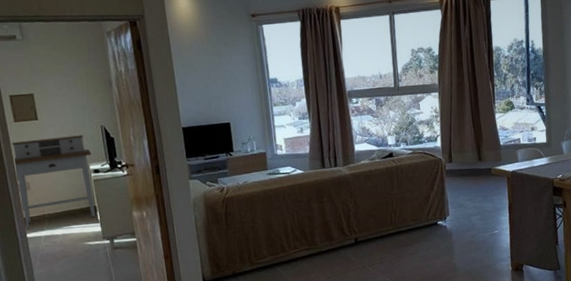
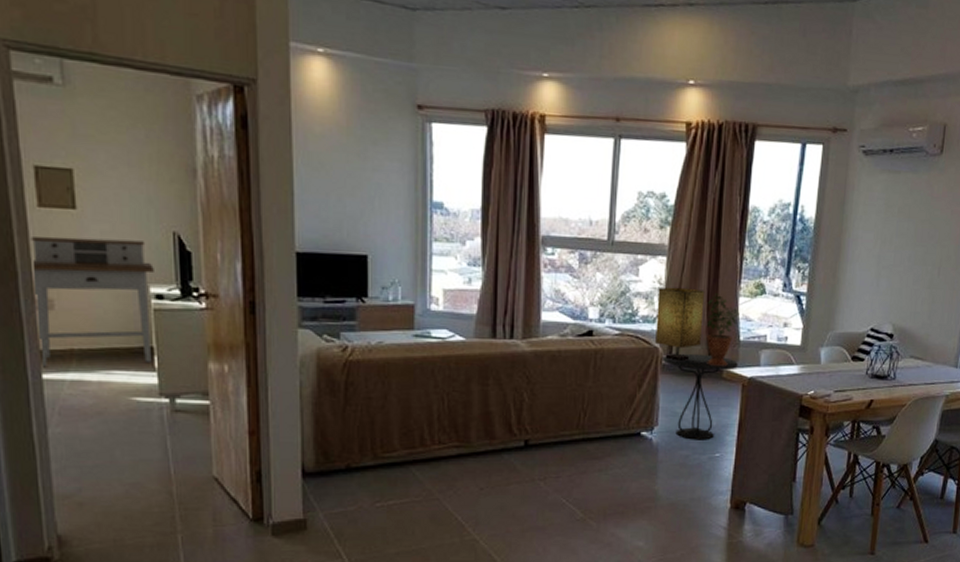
table lamp: none [435,112,472,167] -> present [655,287,705,362]
side table: none [445,159,502,223] -> present [662,353,738,440]
potted plant: none [472,113,498,167] -> present [706,293,740,366]

